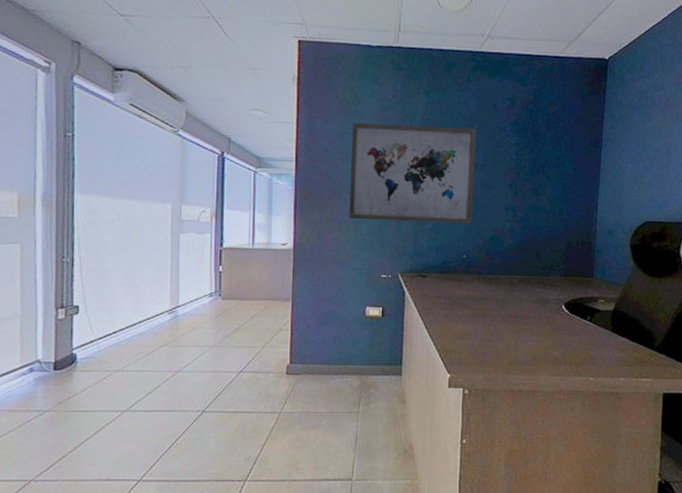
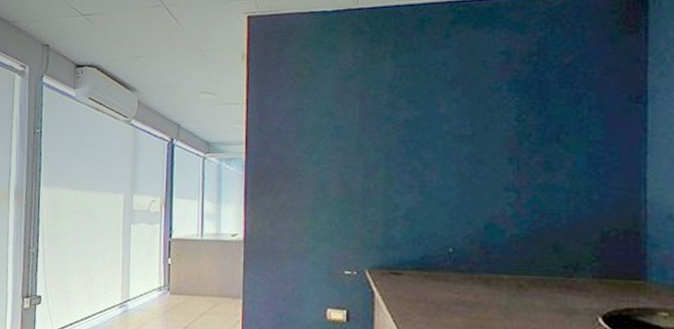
wall art: present [349,123,476,224] -> none [305,93,460,209]

